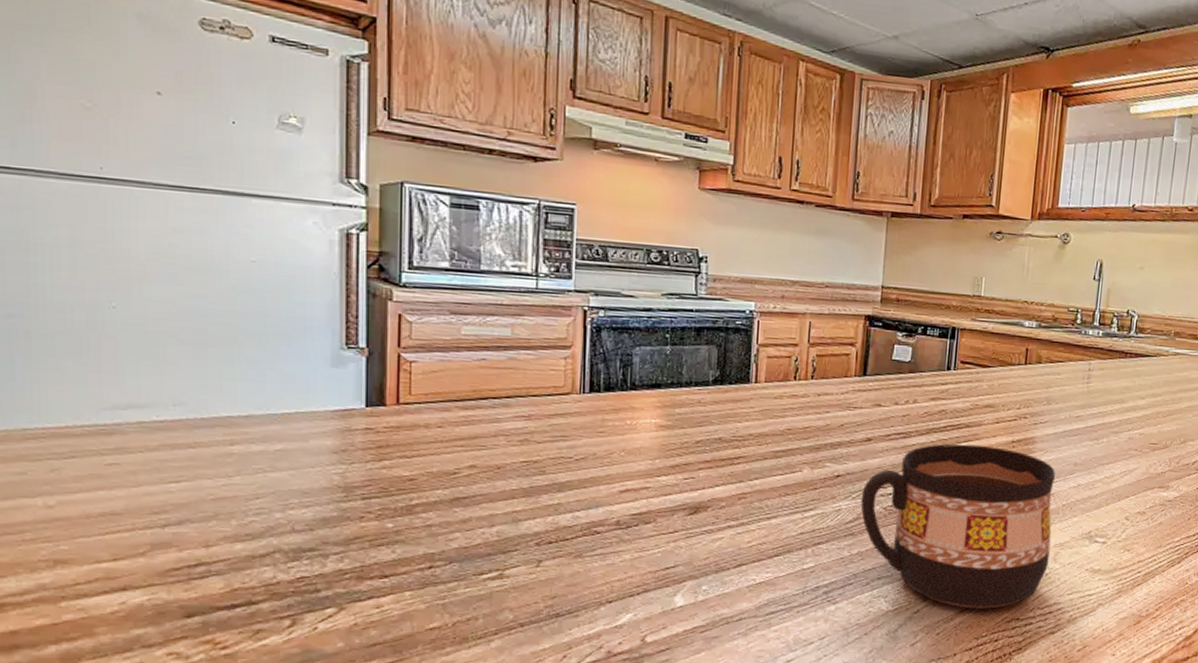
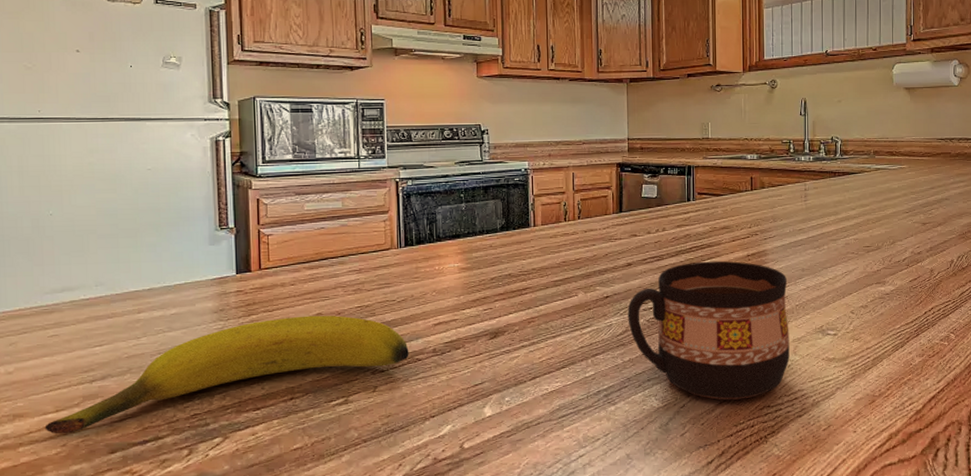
banana: none [97,466,586,589] -> present [44,315,409,435]

